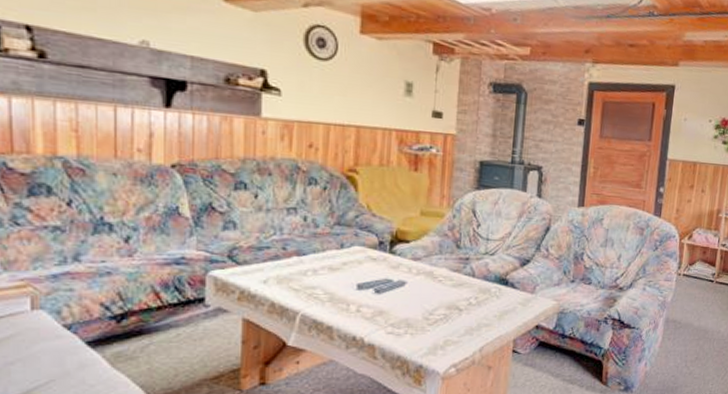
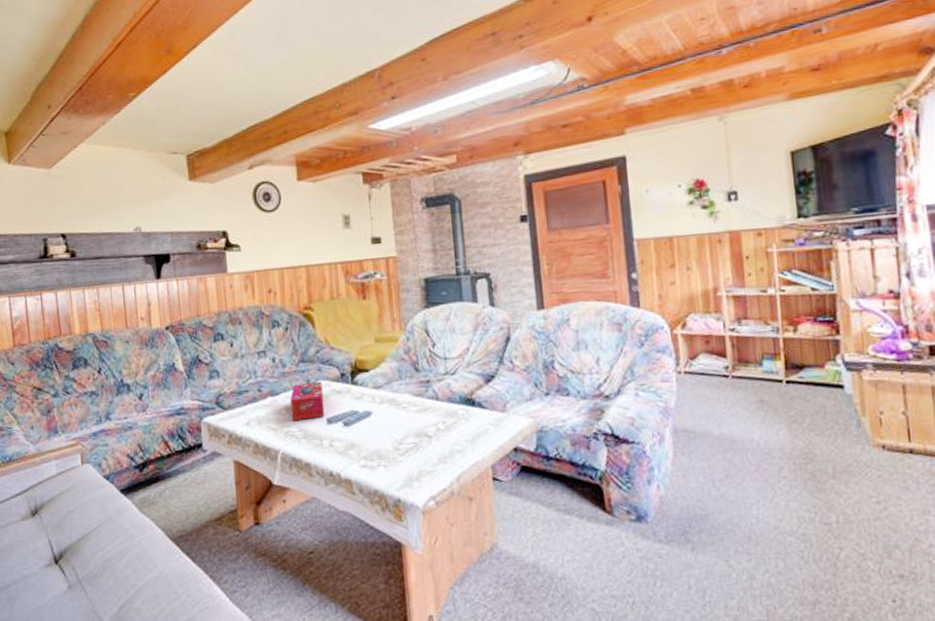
tissue box: none [317,246,357,284] -> present [290,381,325,422]

